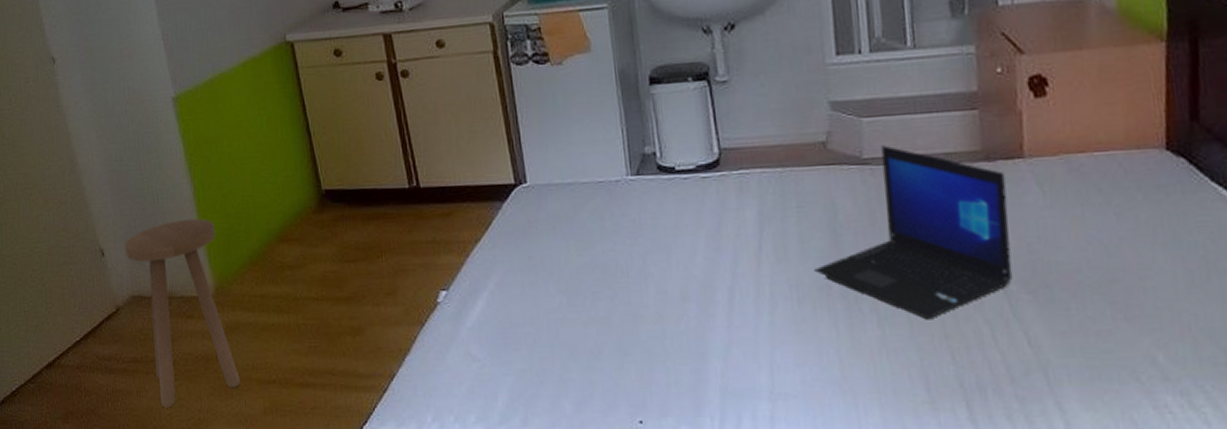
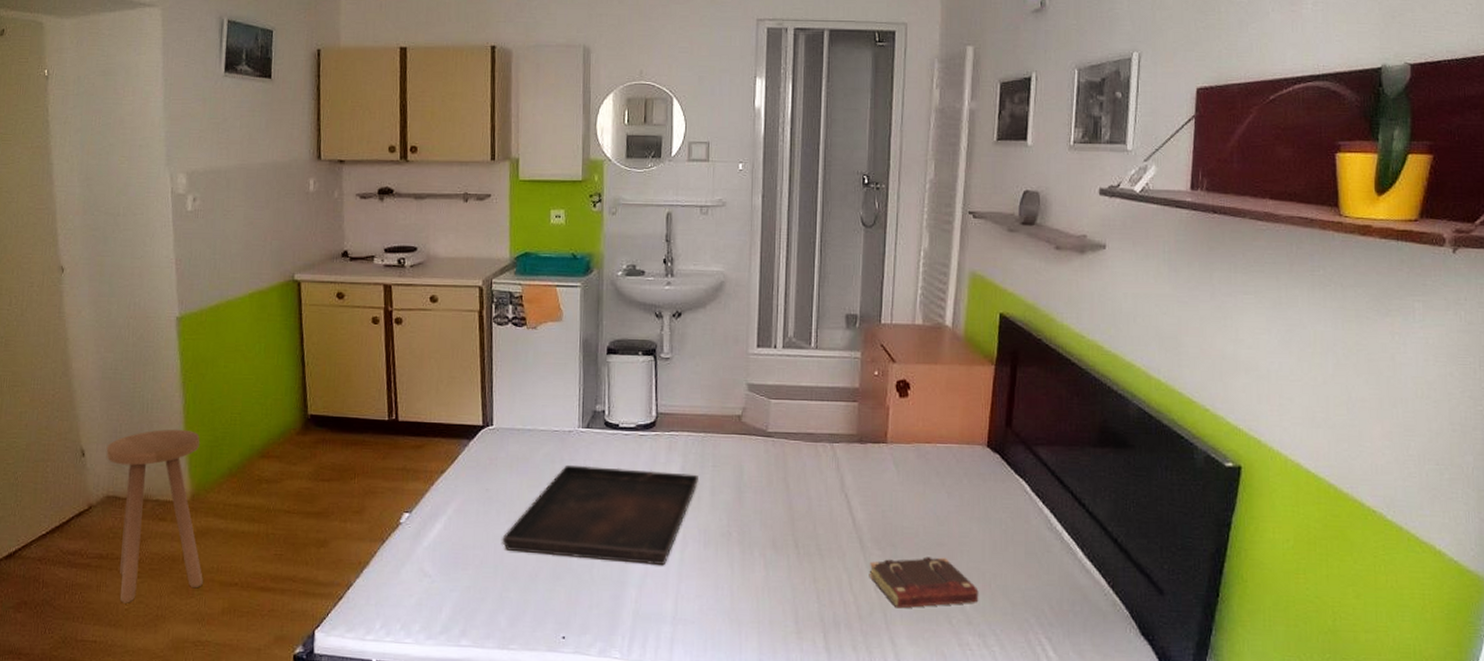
serving tray: none [554,218,781,332] -> present [502,464,698,566]
laptop: present [814,145,1013,320] -> none [720,423,871,566]
book: none [1016,297,1176,366] -> present [869,557,979,609]

